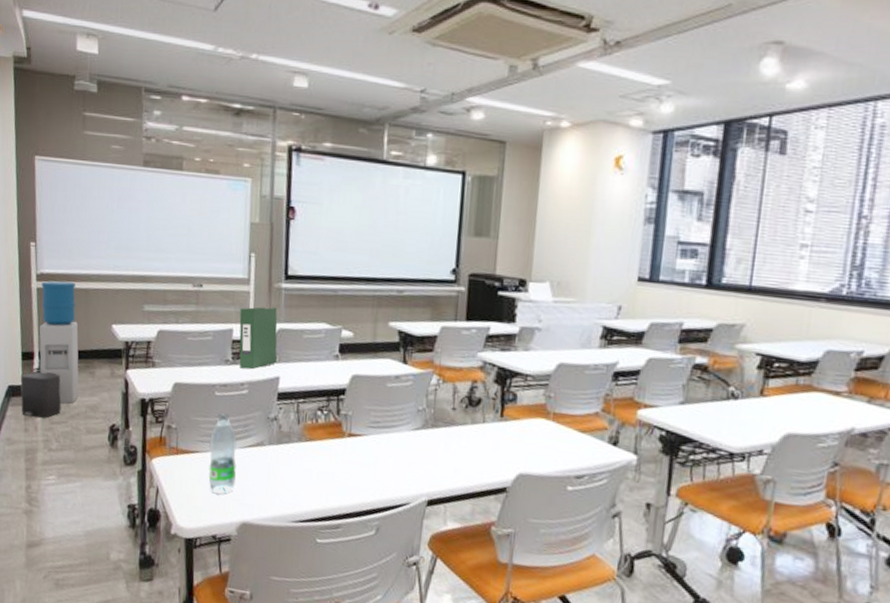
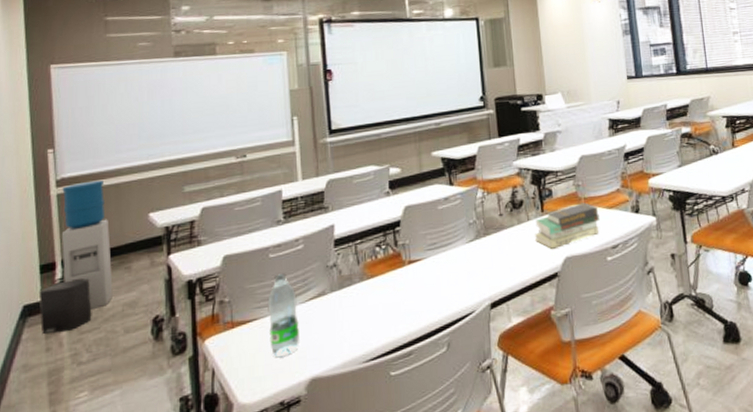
binder: present [239,307,278,370] -> none [287,161,329,226]
books: none [488,417,568,461] -> present [535,202,600,249]

